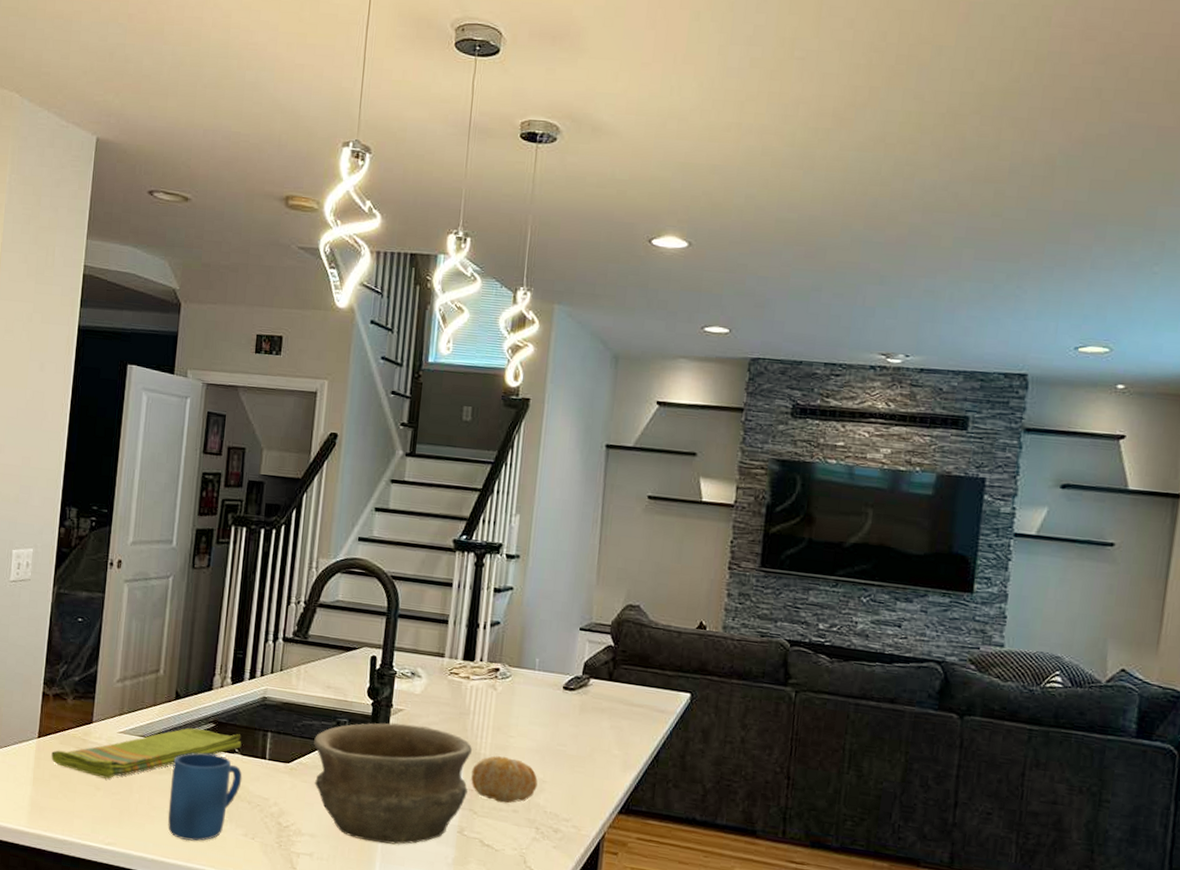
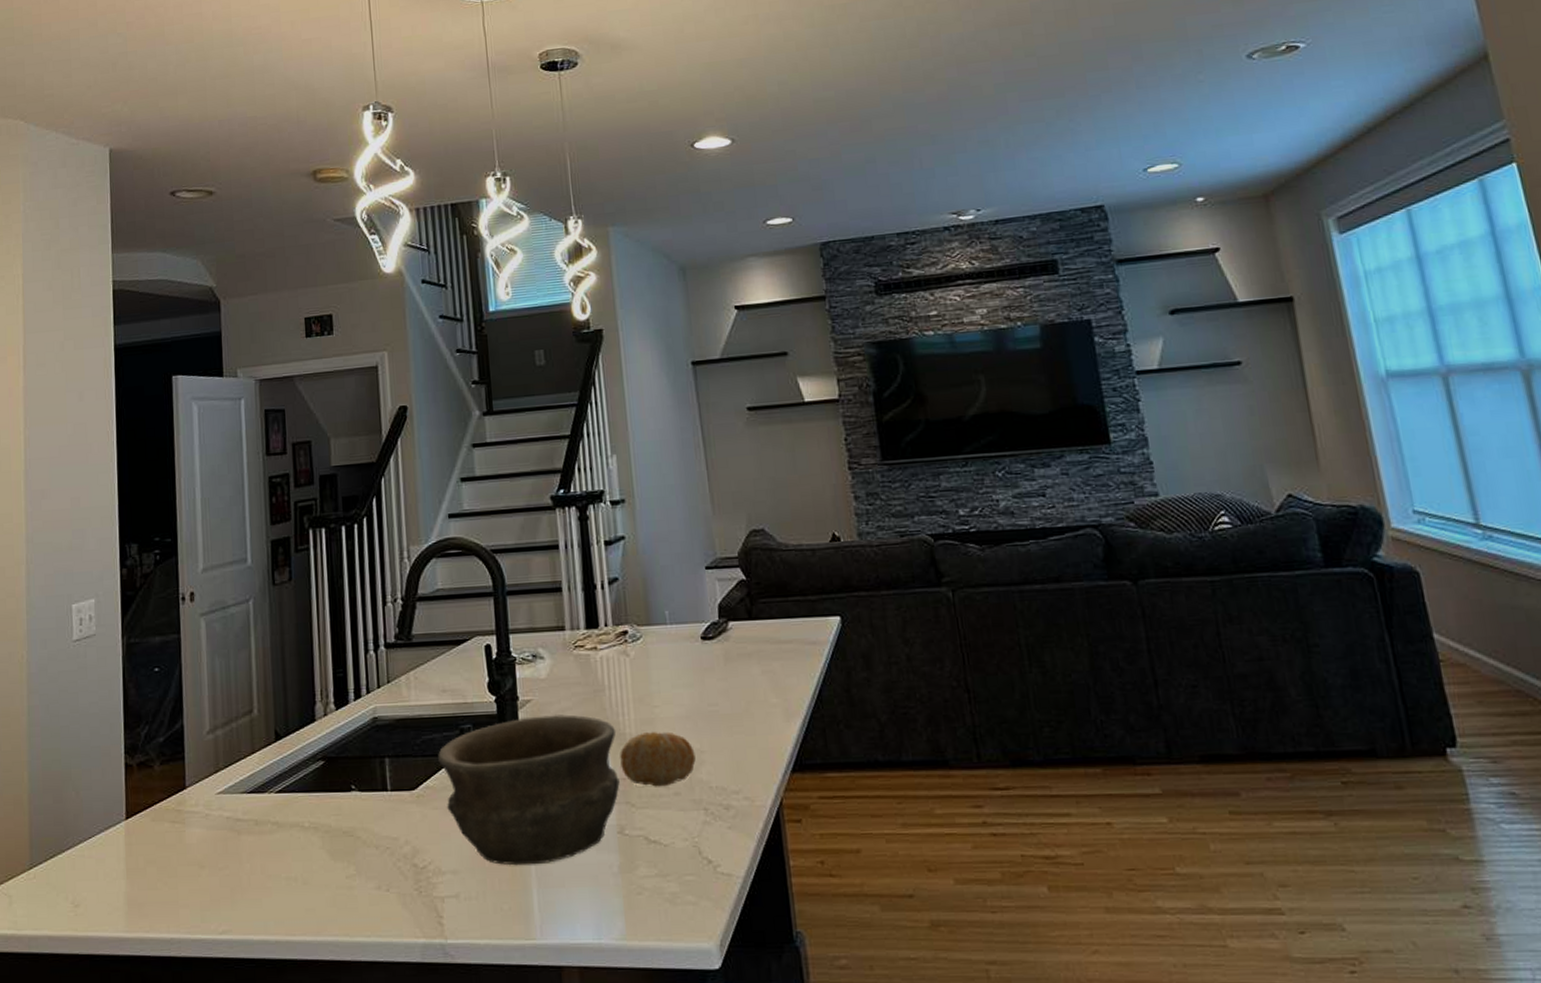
dish towel: present [51,728,242,779] -> none [144,767,358,853]
mug: present [168,752,243,841] -> none [283,797,365,910]

